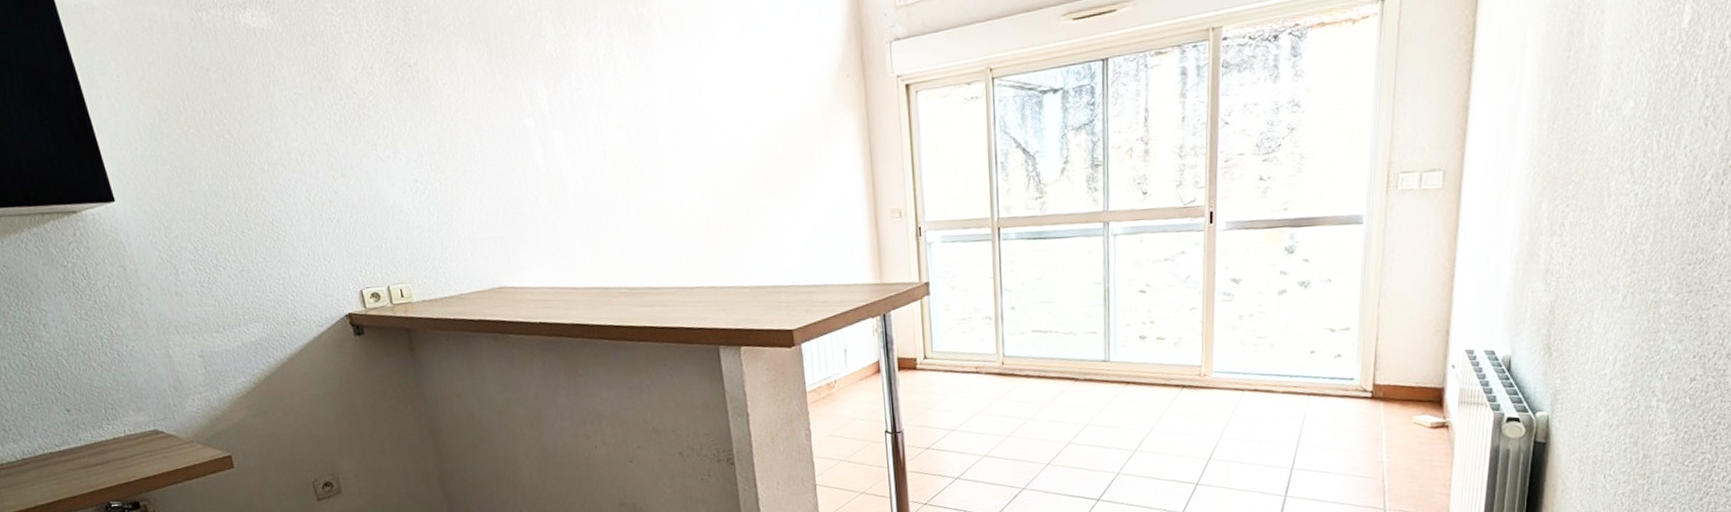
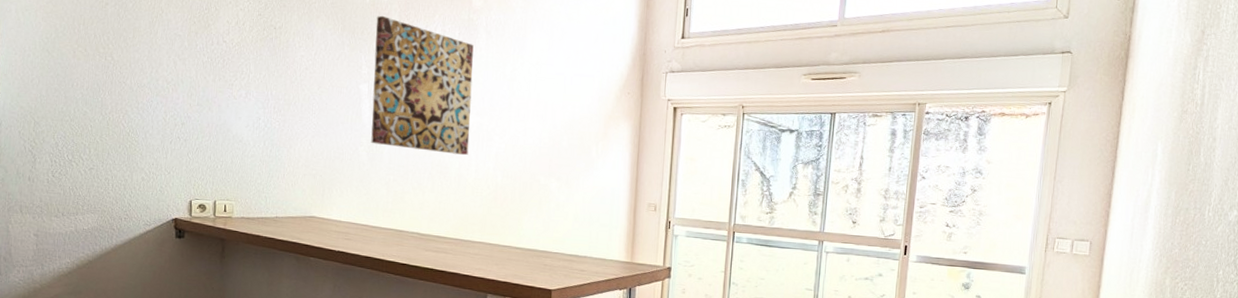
wall art: none [526,27,668,190] -> present [371,15,474,155]

